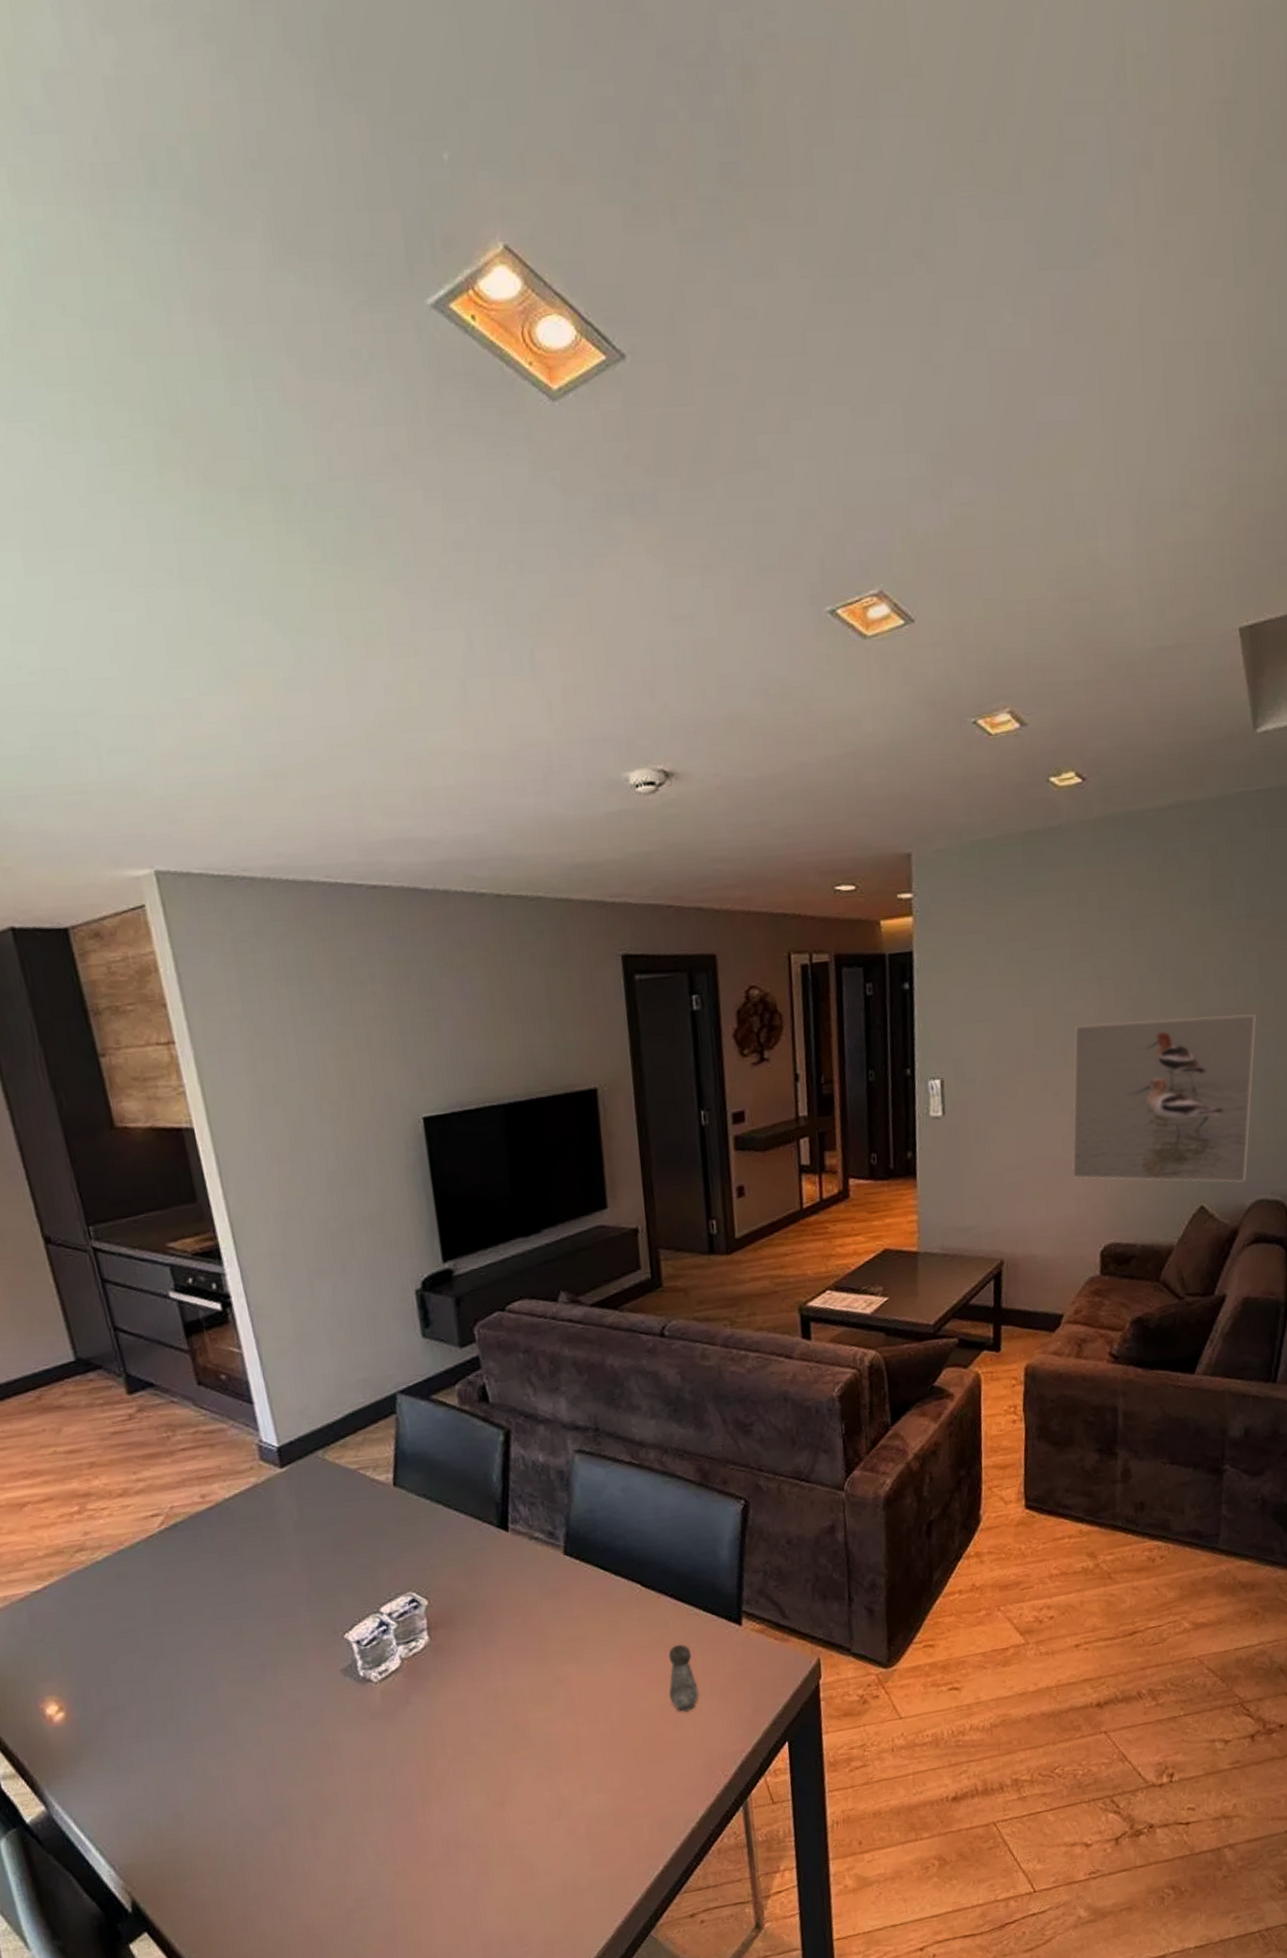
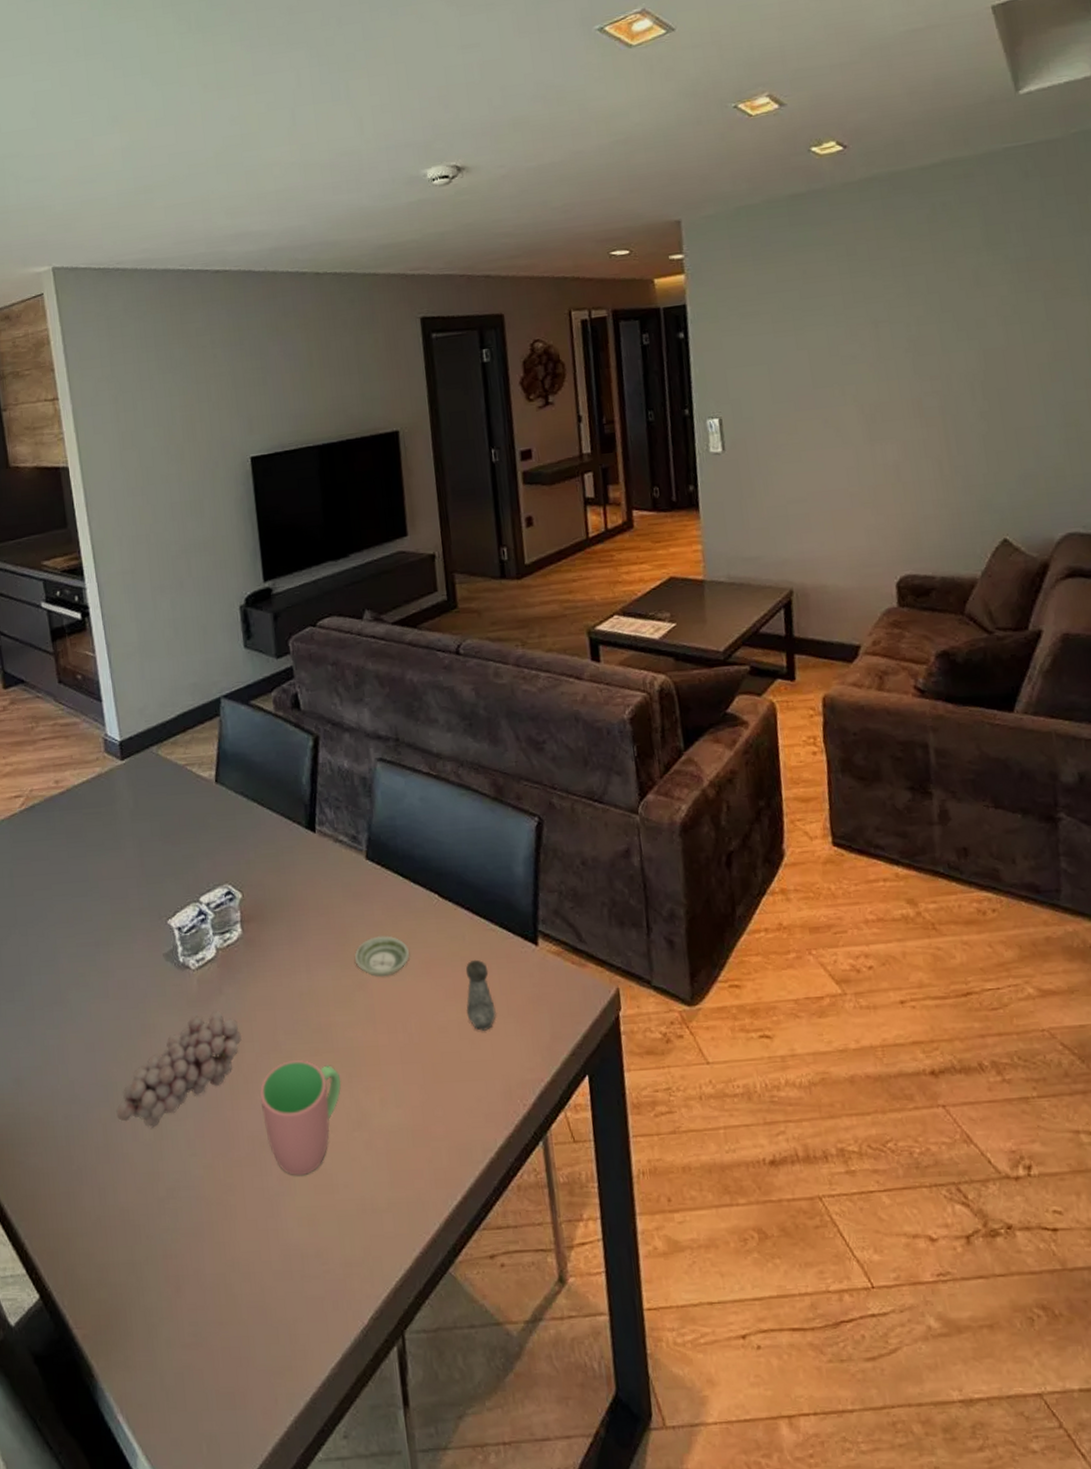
fruit: none [294,1721,432,1844] -> present [116,1011,242,1128]
cup: none [454,1759,540,1870] -> present [260,1060,341,1176]
saucer: none [552,1629,611,1671] -> present [354,936,410,977]
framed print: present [1072,1013,1257,1183] -> none [852,350,1053,516]

